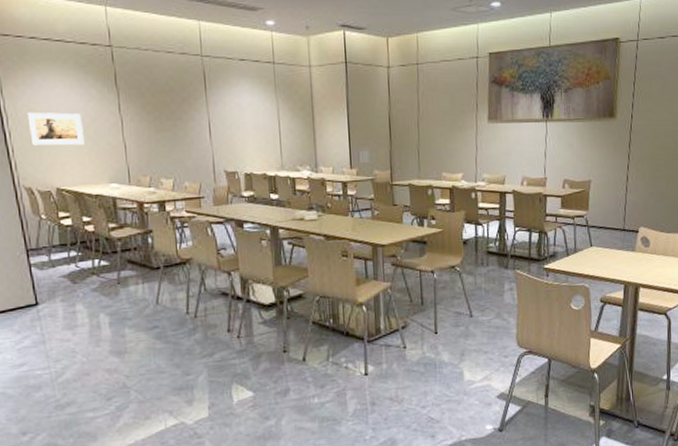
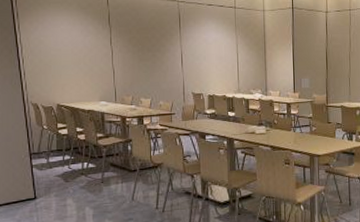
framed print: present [27,112,84,146] -> none [37,43,81,71]

